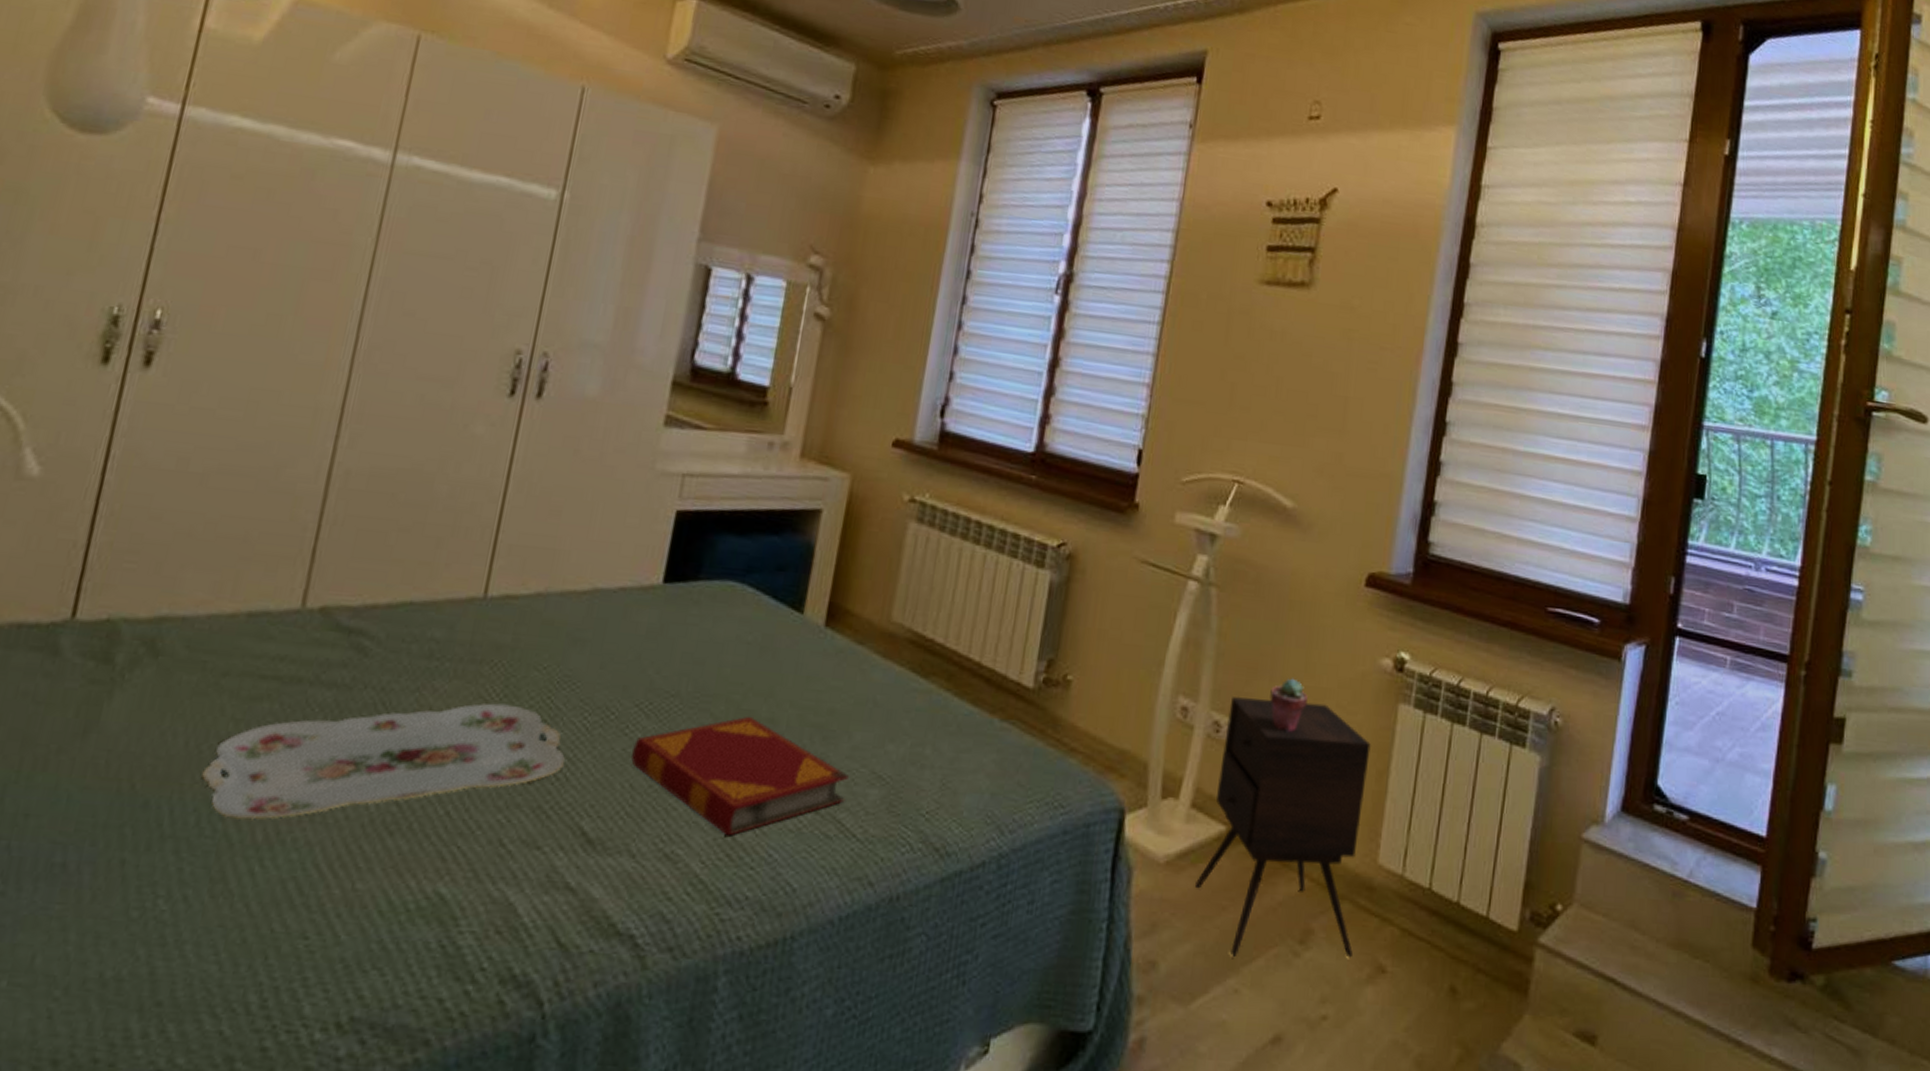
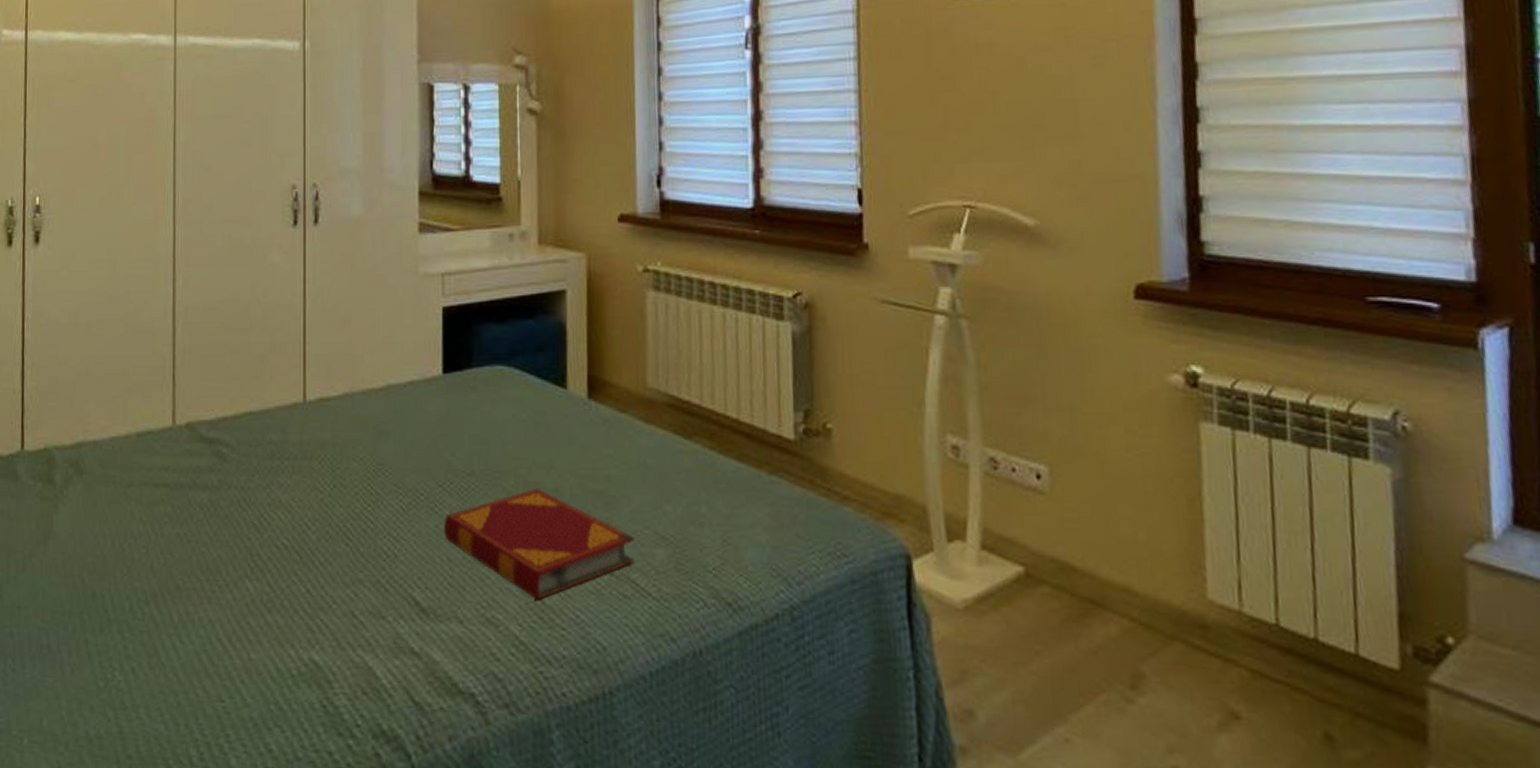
serving tray: present [201,703,565,820] -> none [127,493,392,604]
side table: present [1195,696,1371,958] -> none [1001,429,1196,704]
potted succulent: present [1270,678,1308,733] -> none [1046,405,1091,464]

